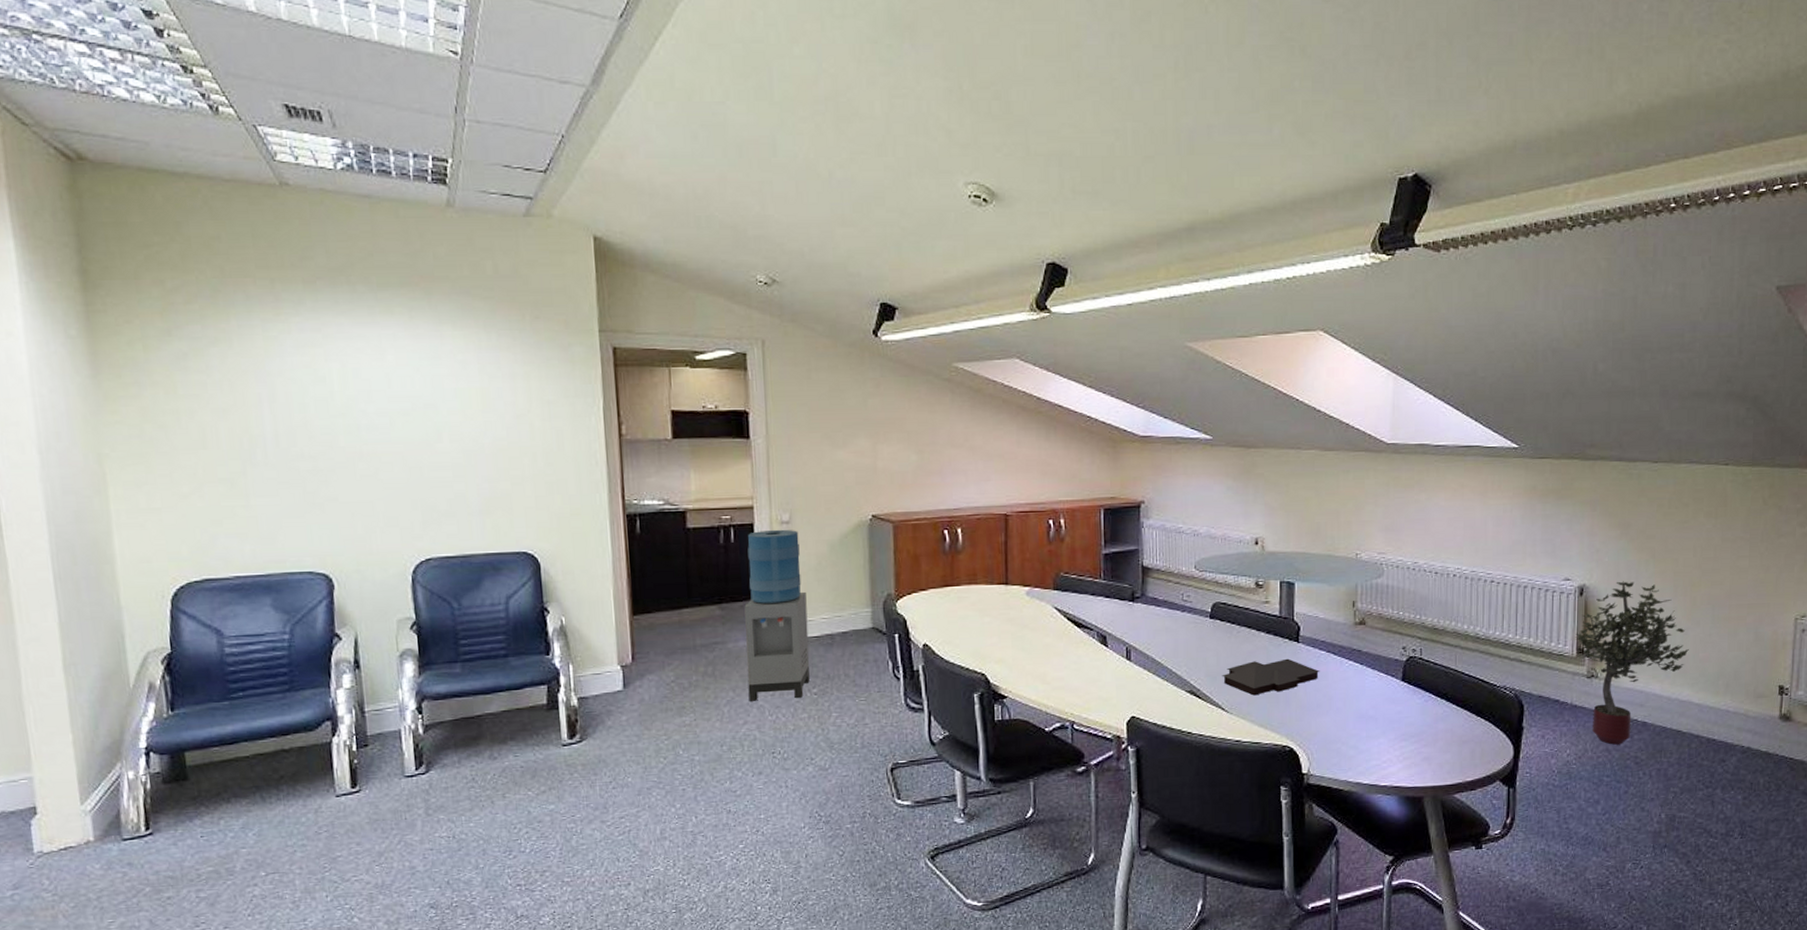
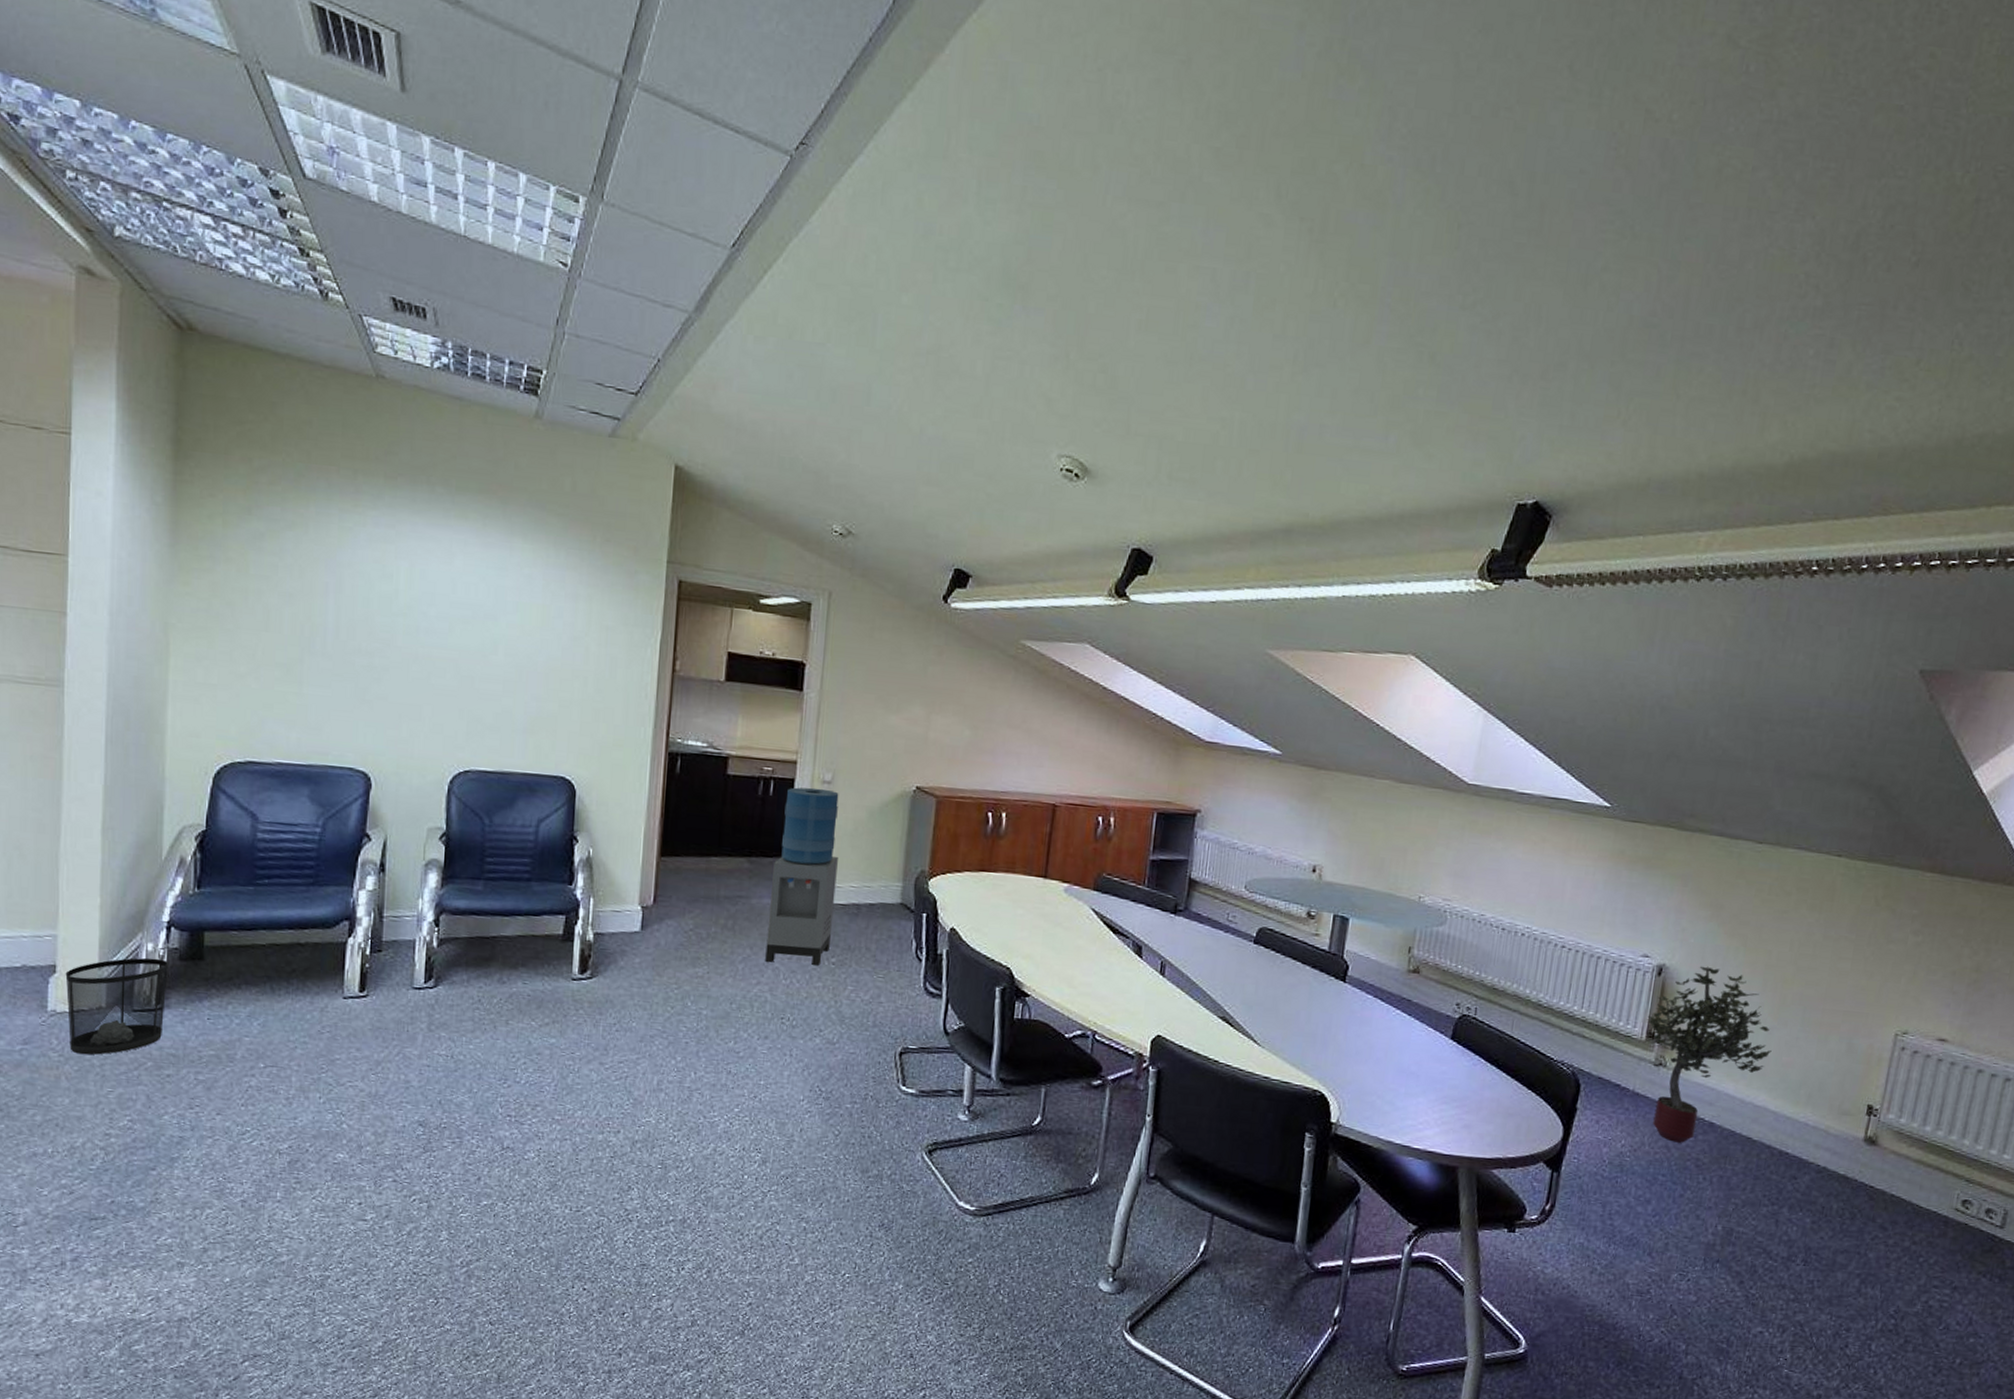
waste bin: none [47,785,156,891] -> present [65,957,170,1055]
papers: present [1222,658,1320,696] -> none [1258,995,1364,1032]

